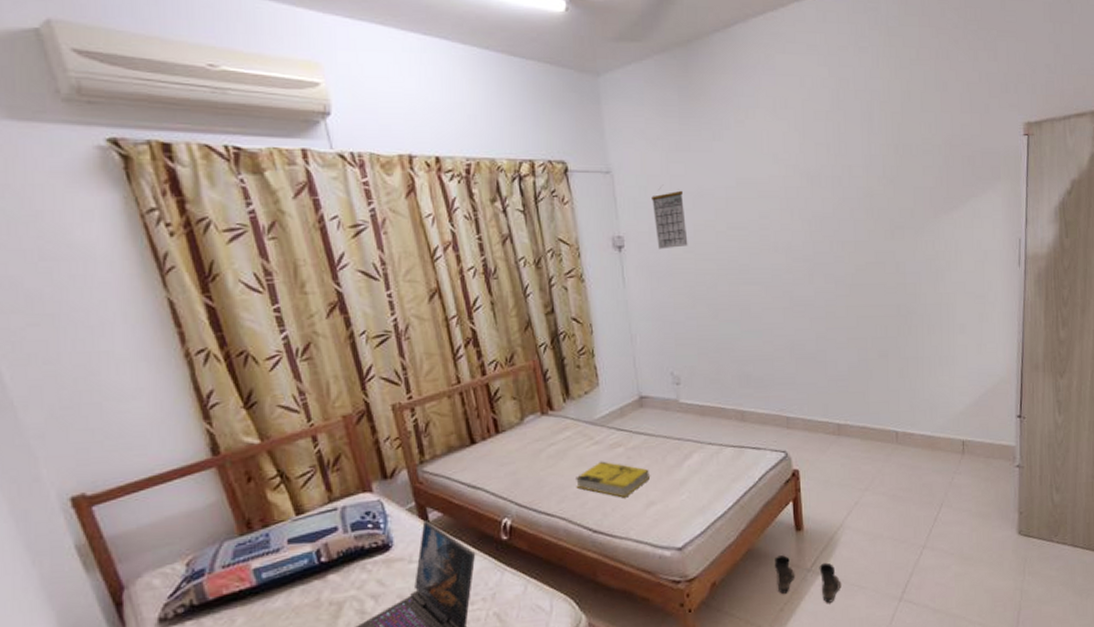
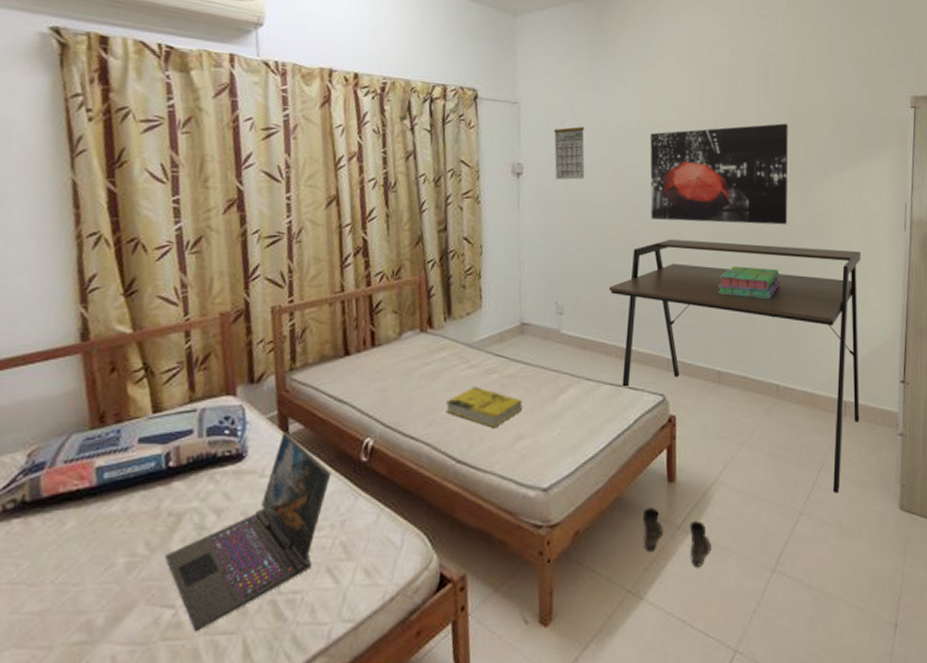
desk: none [724,293,978,526] -> present [609,239,861,493]
wall art: none [751,165,898,281] -> present [649,123,788,225]
stack of books: none [831,319,895,350] -> present [717,266,781,299]

